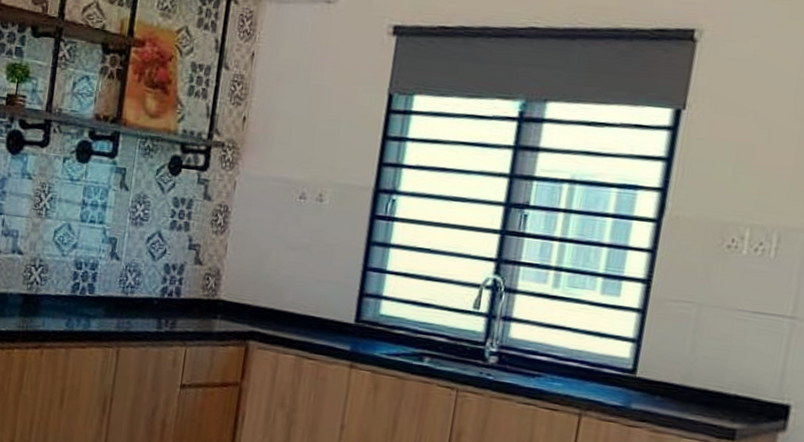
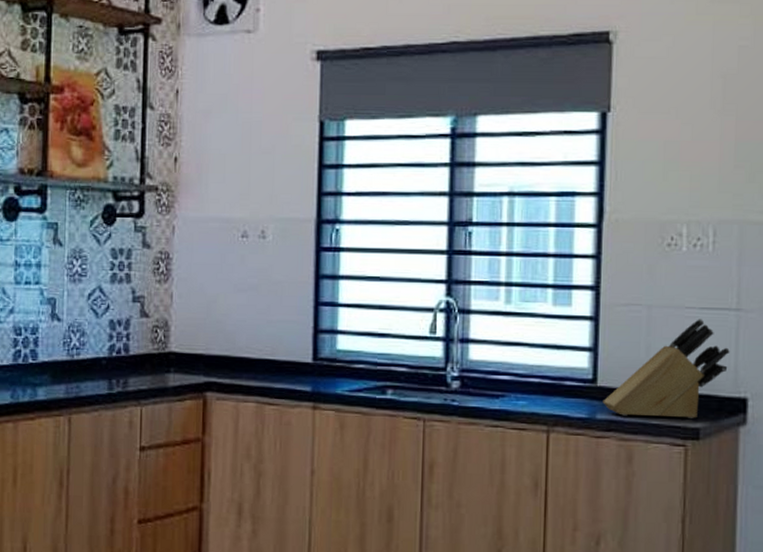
knife block: none [639,322,779,419] -> present [602,319,730,418]

